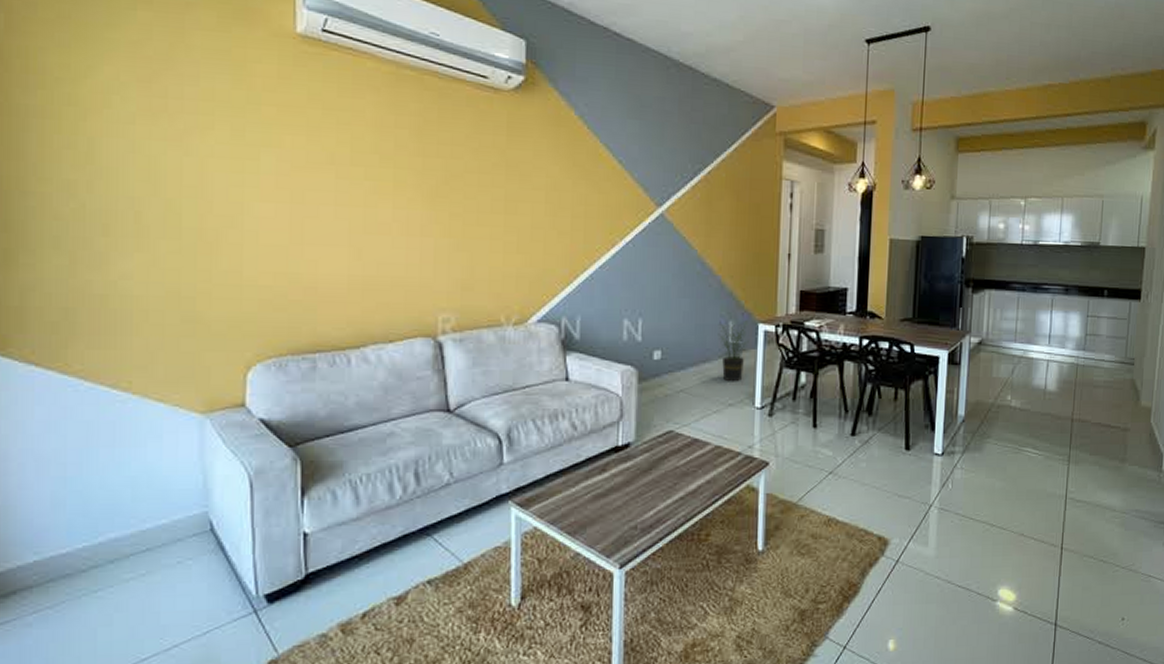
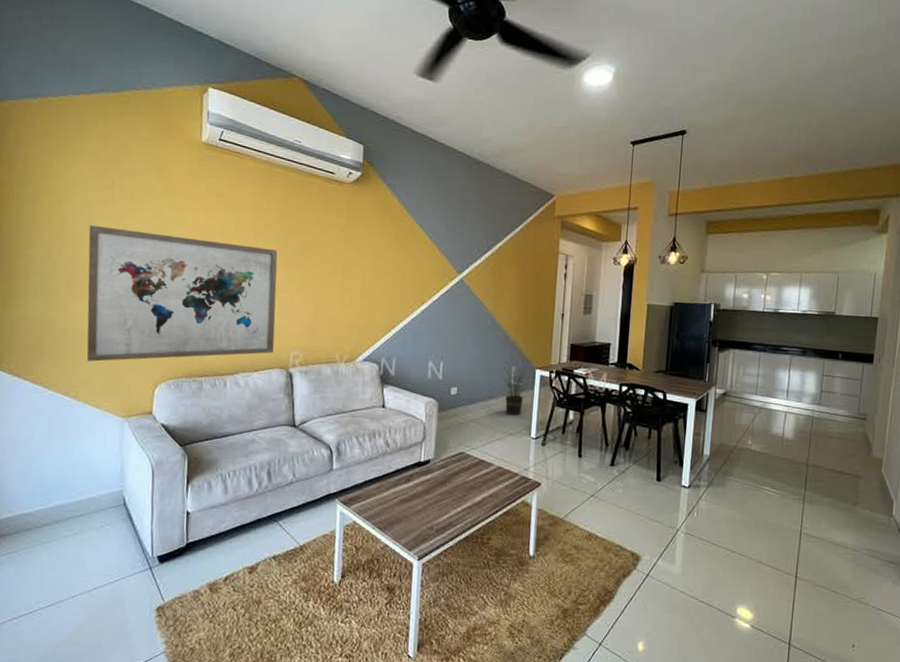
wall art: none [133,148,416,339] -> present [86,224,278,362]

